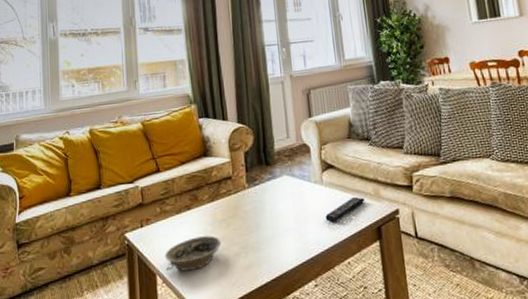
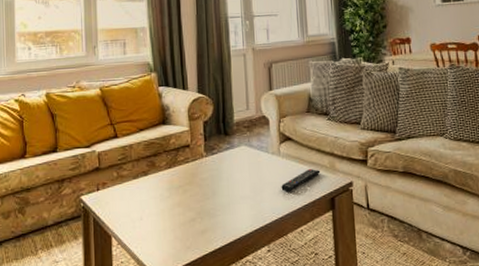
bowl: present [165,235,222,271] -> none [120,201,178,234]

